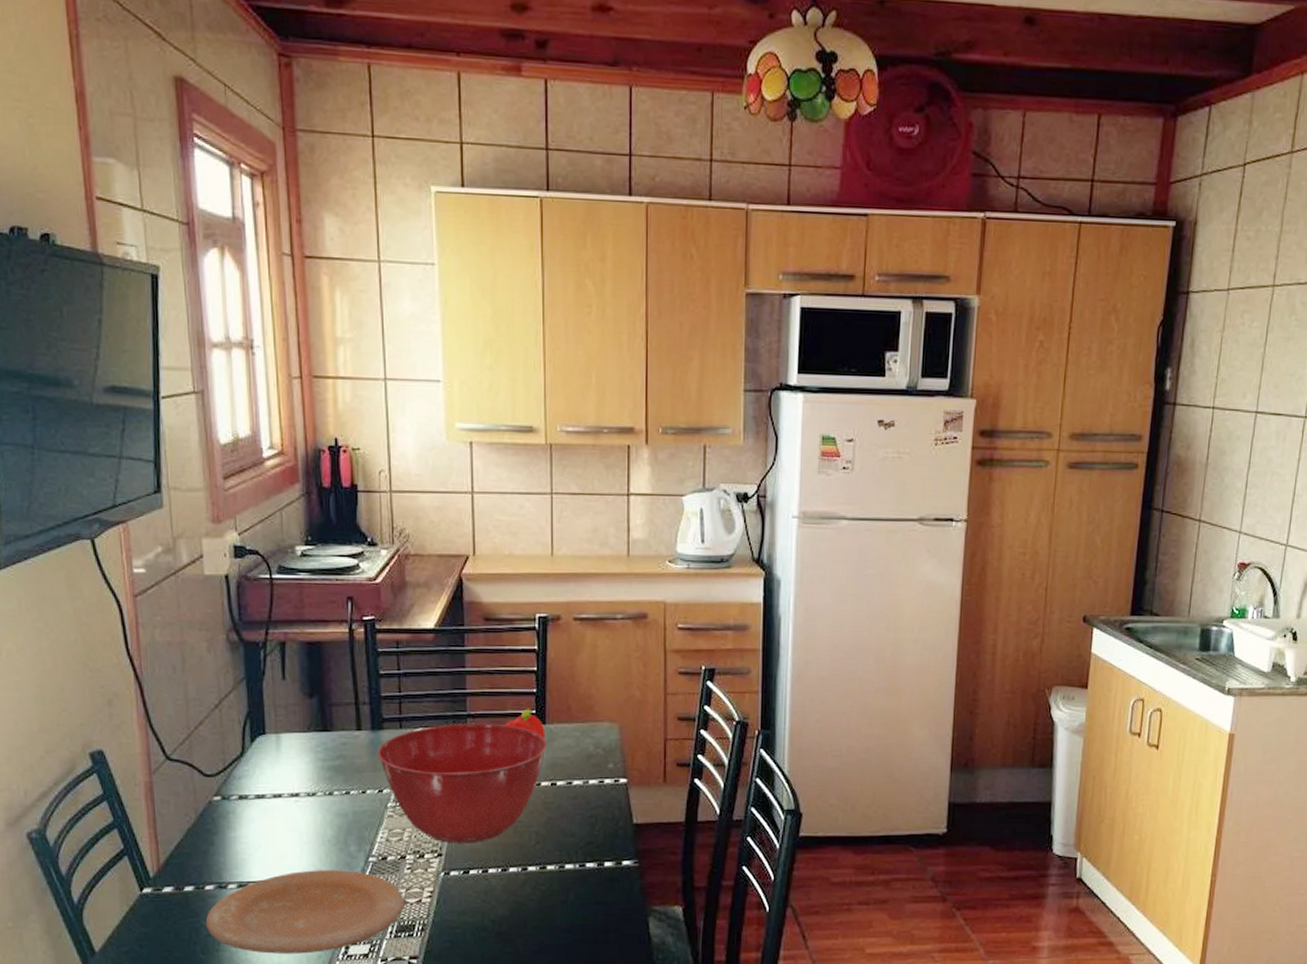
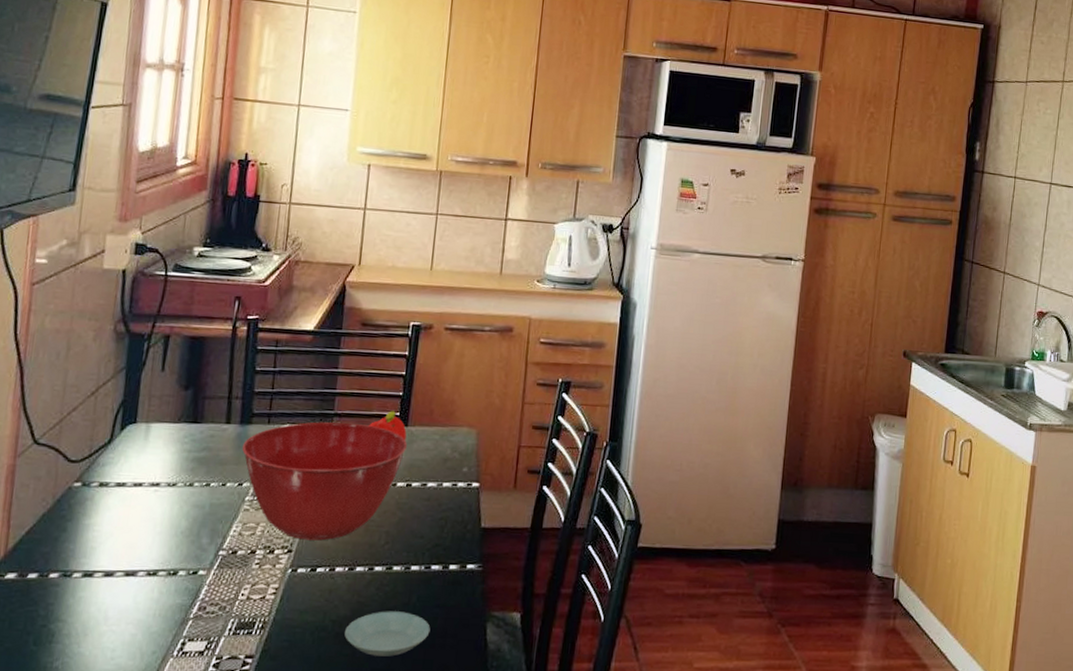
plate: present [205,870,406,954] -> none [42,561,250,649]
saucer: none [506,909,591,953] -> present [344,611,431,657]

